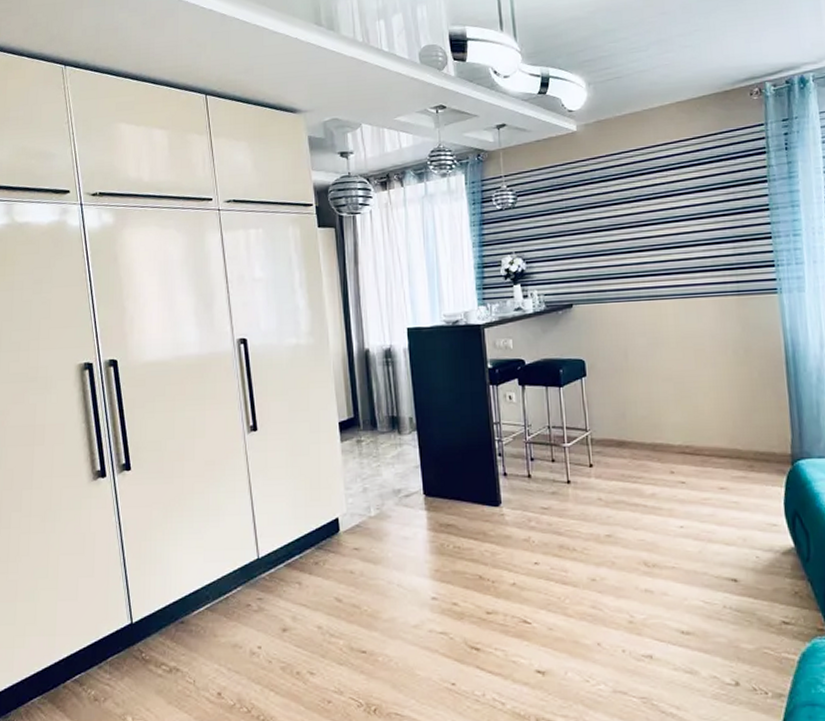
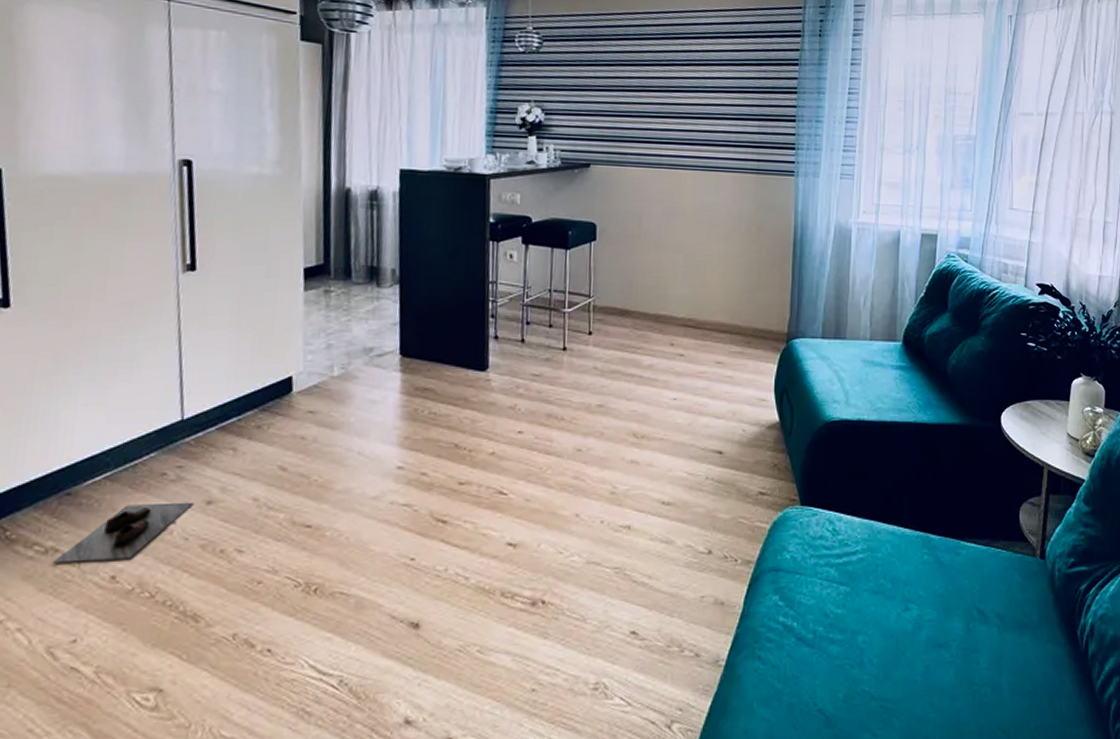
shoe: none [176,629,272,681] -> present [53,502,193,563]

